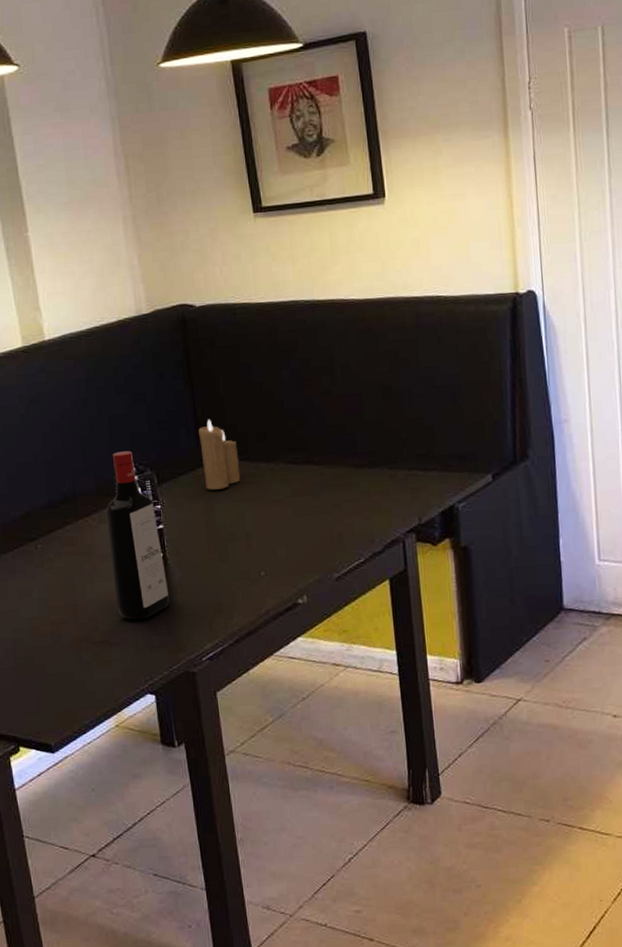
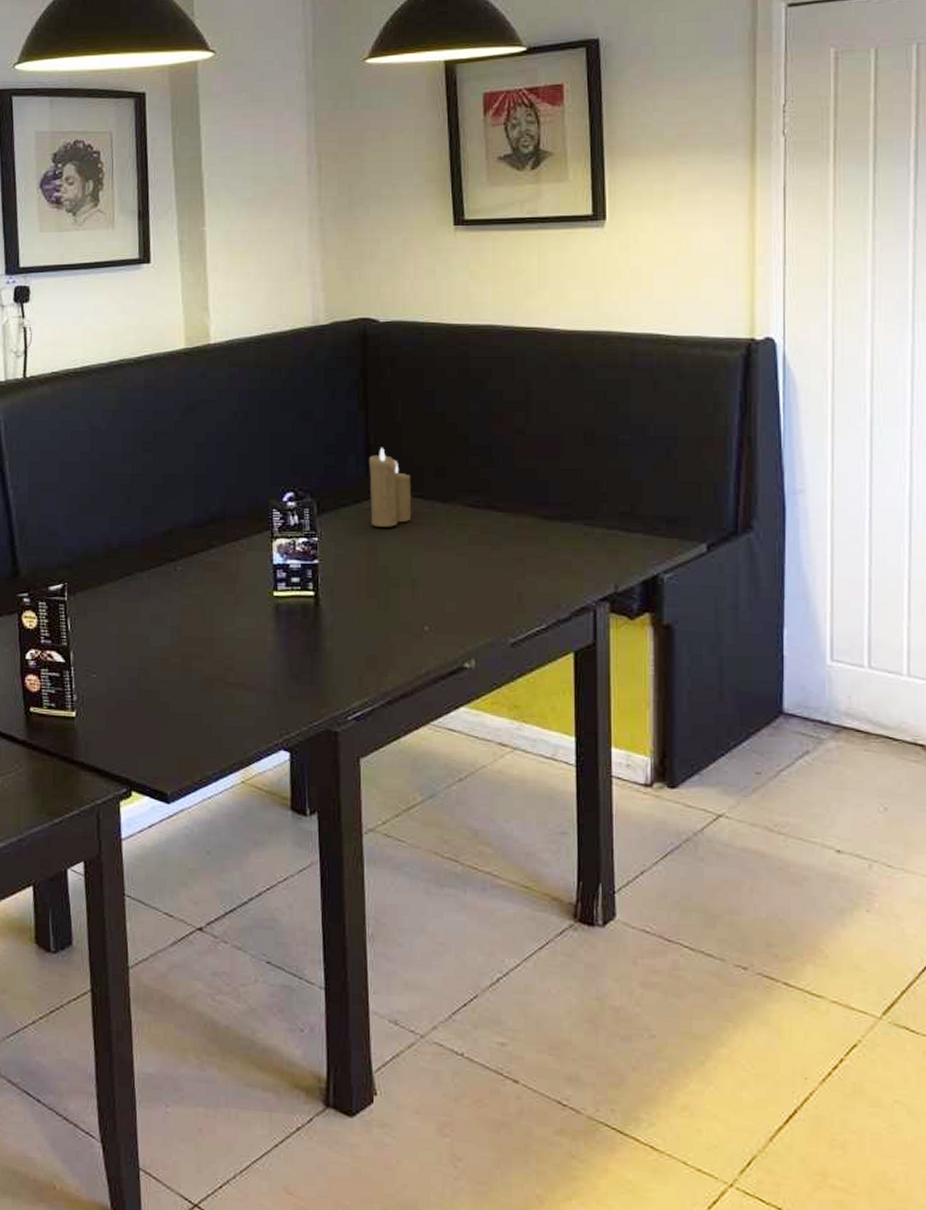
liquor bottle: present [107,450,169,620] -> none [257,473,317,664]

